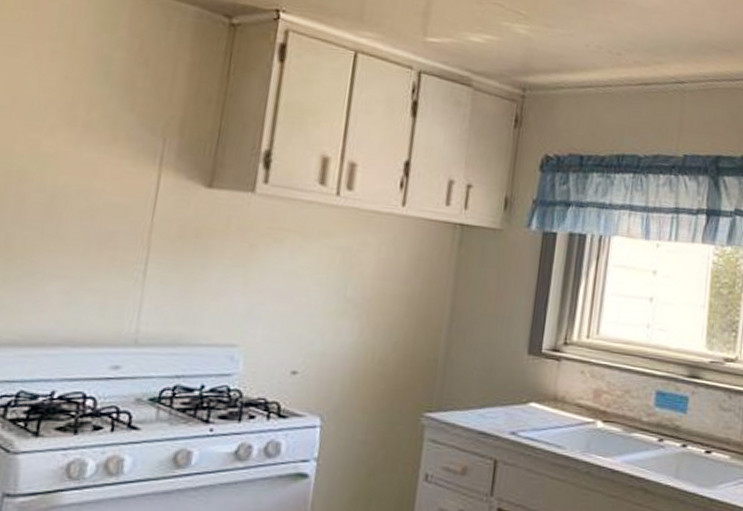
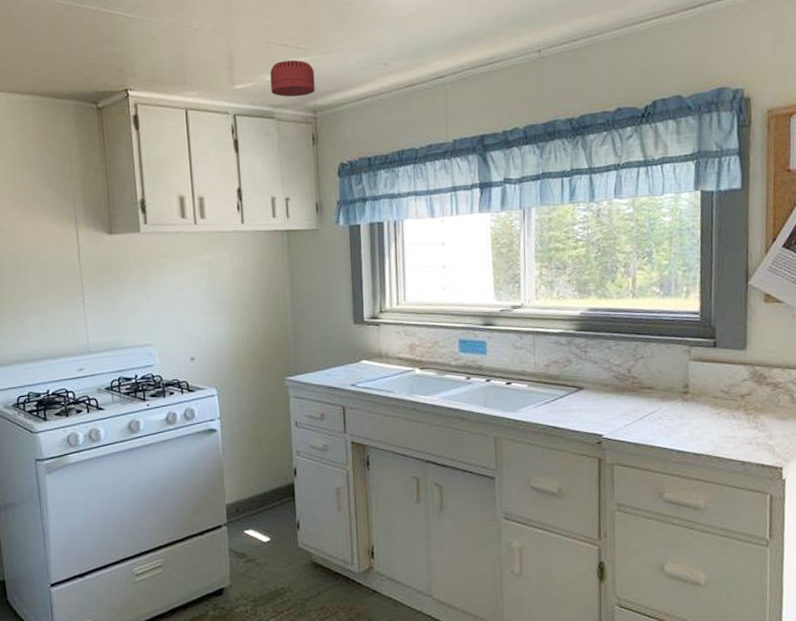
smoke detector: none [473,22,532,69] -> present [270,60,315,97]

